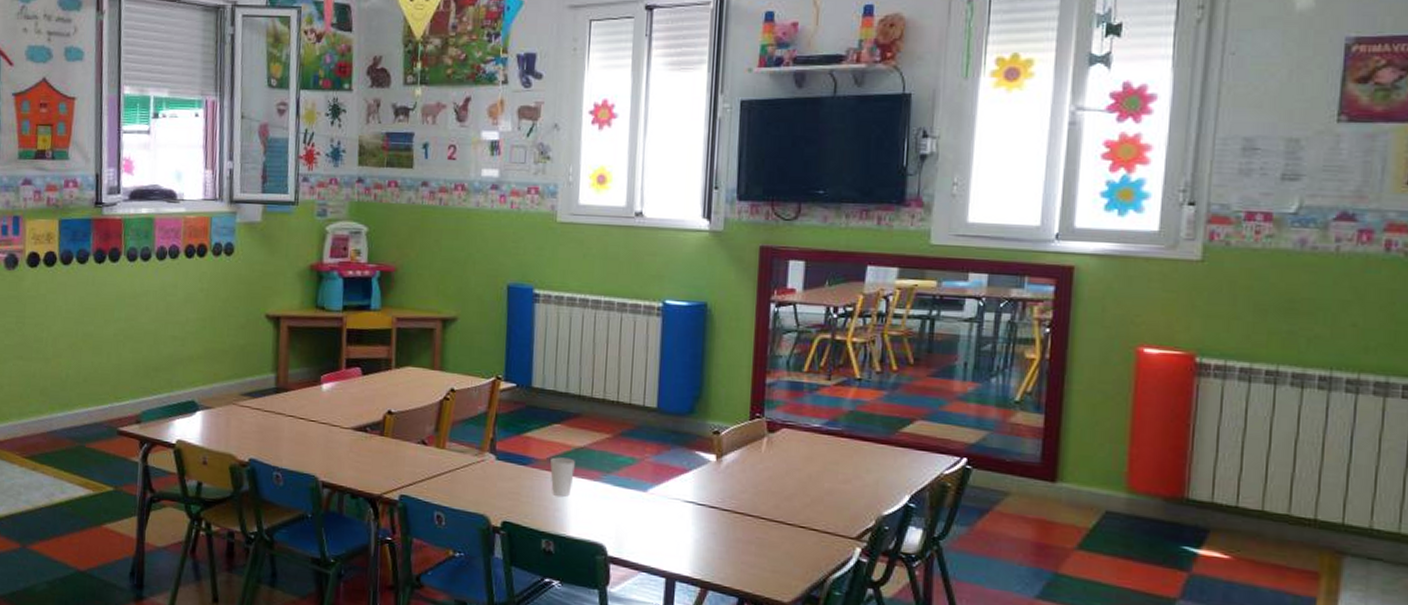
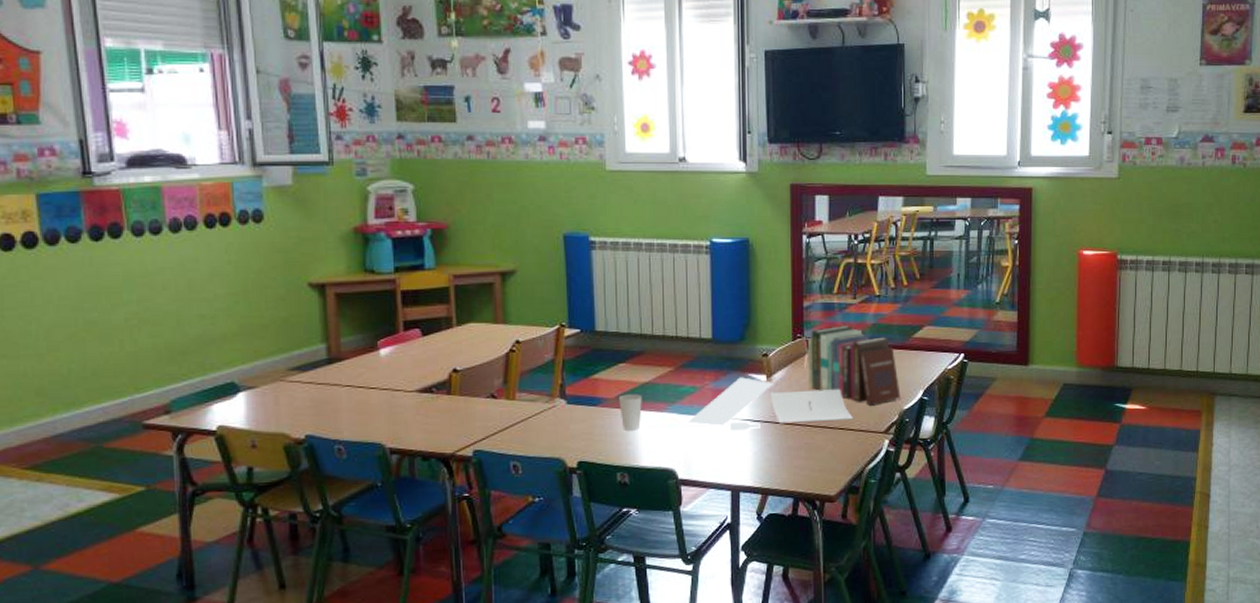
paper sheet: none [622,454,724,514] -> present [687,377,773,432]
paper sheet: none [718,475,818,519] -> present [769,389,853,424]
books: none [766,408,880,505] -> present [808,325,901,404]

